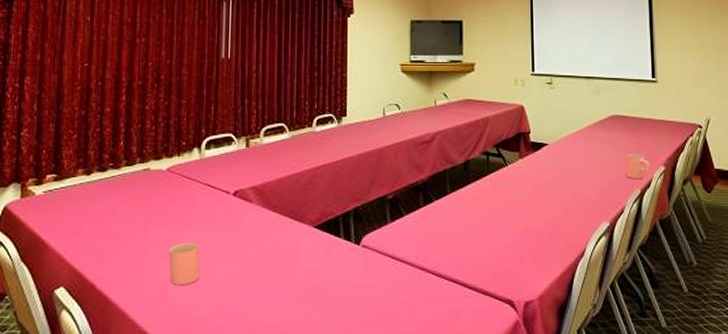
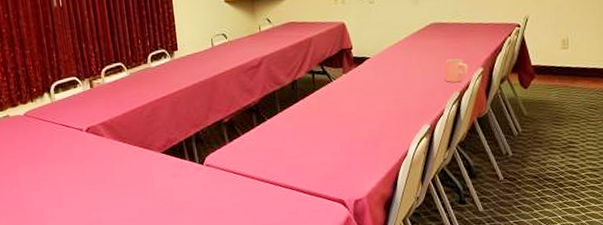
cup: present [168,242,200,285] -> none [39,175,69,212]

